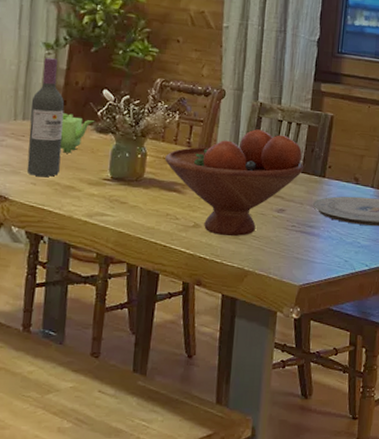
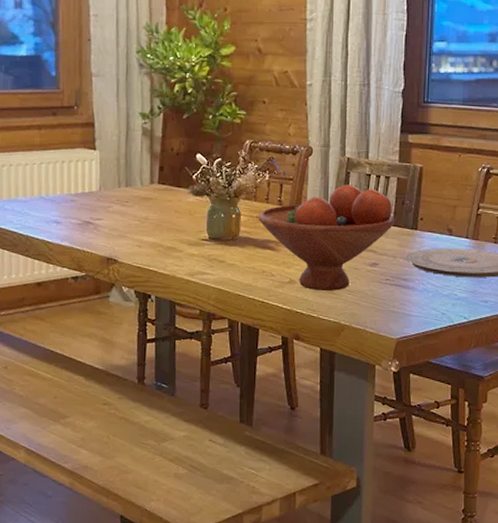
wine bottle: present [26,58,65,177] -> none [132,127,162,239]
teapot: present [60,113,95,153] -> none [160,178,191,216]

